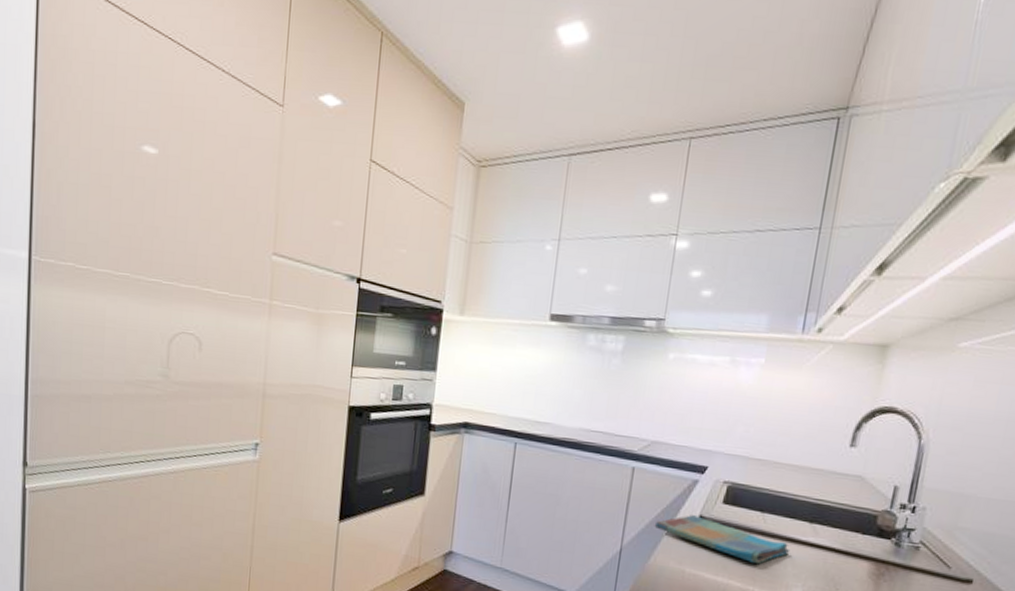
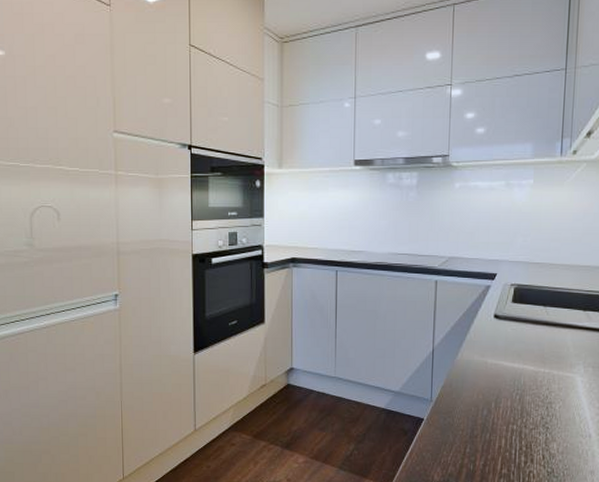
dish towel: present [654,515,791,564] -> none [458,315,571,349]

